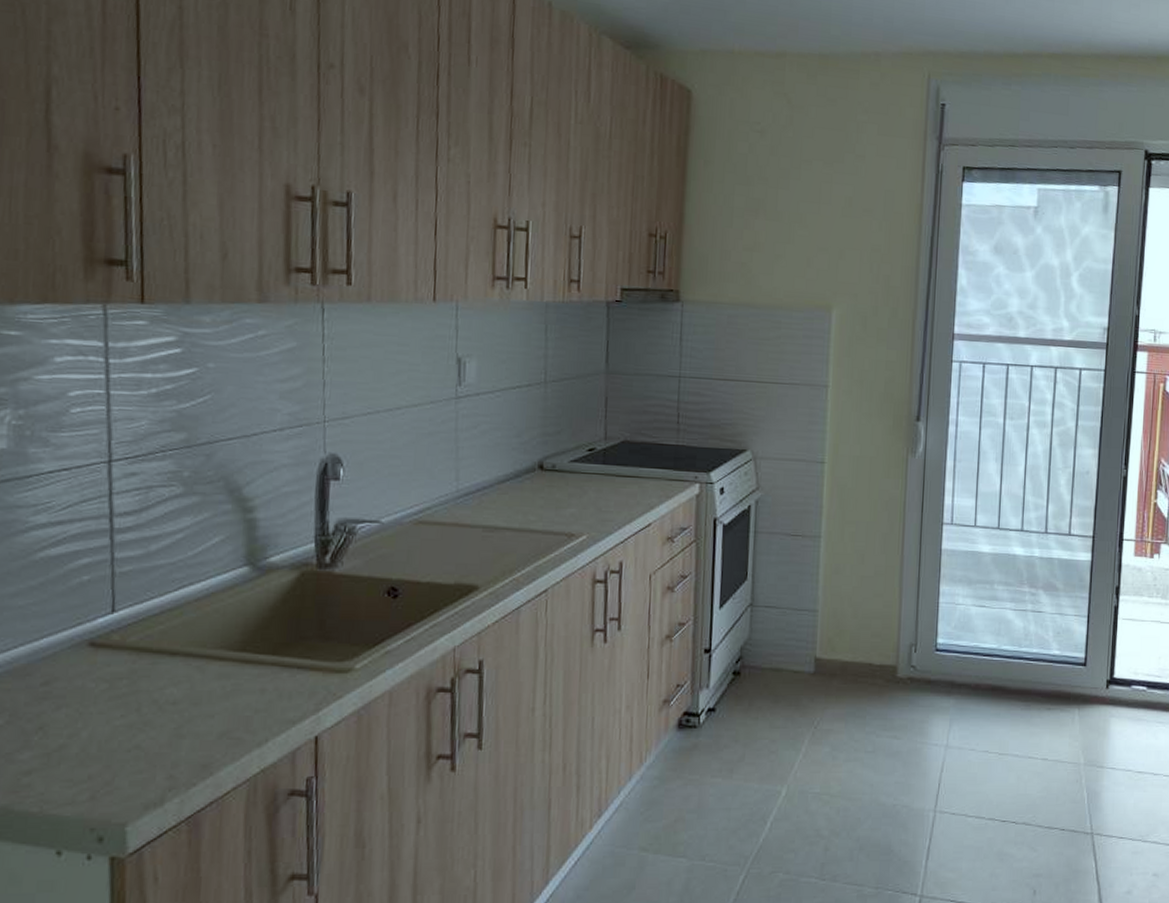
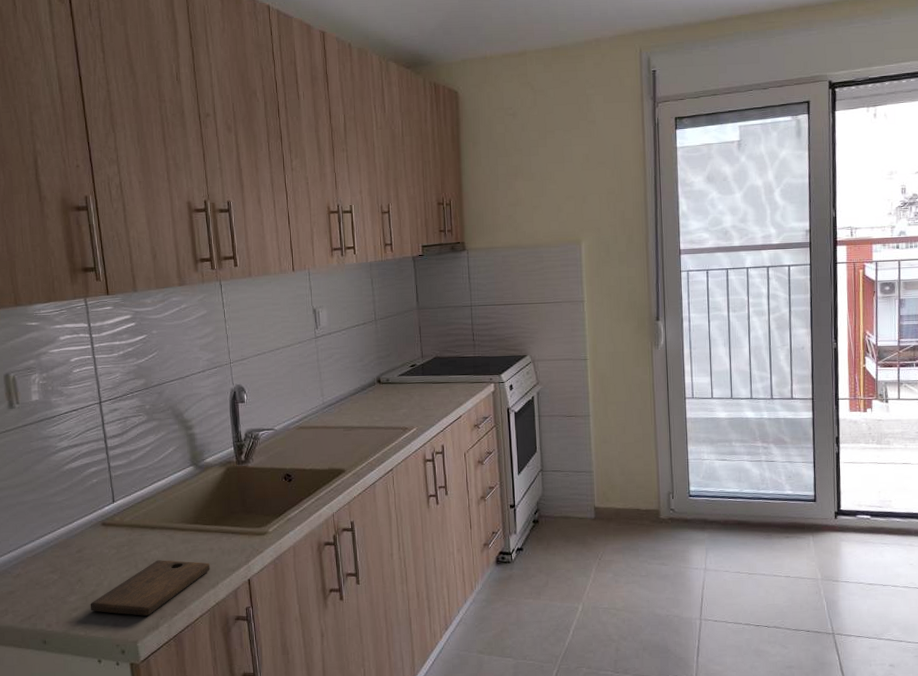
cutting board: none [53,703,258,785] -> present [90,560,210,616]

